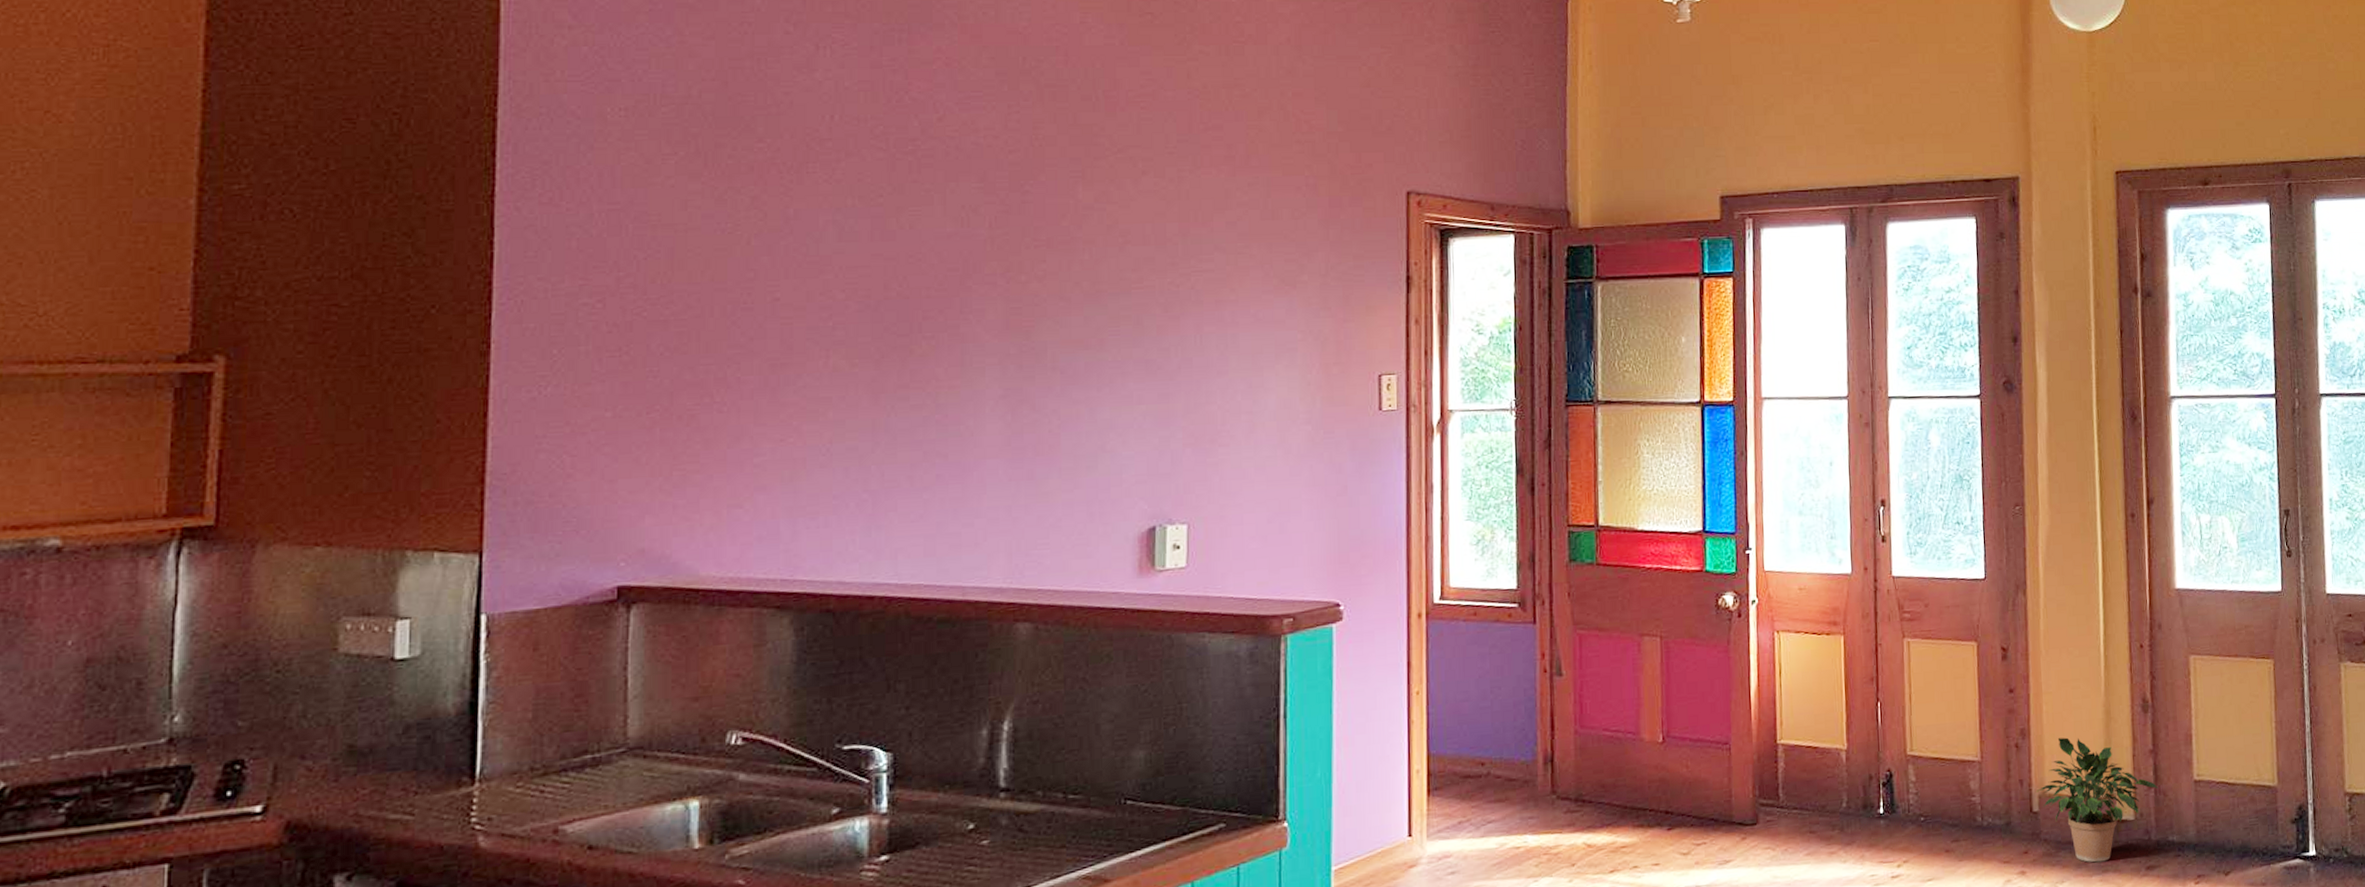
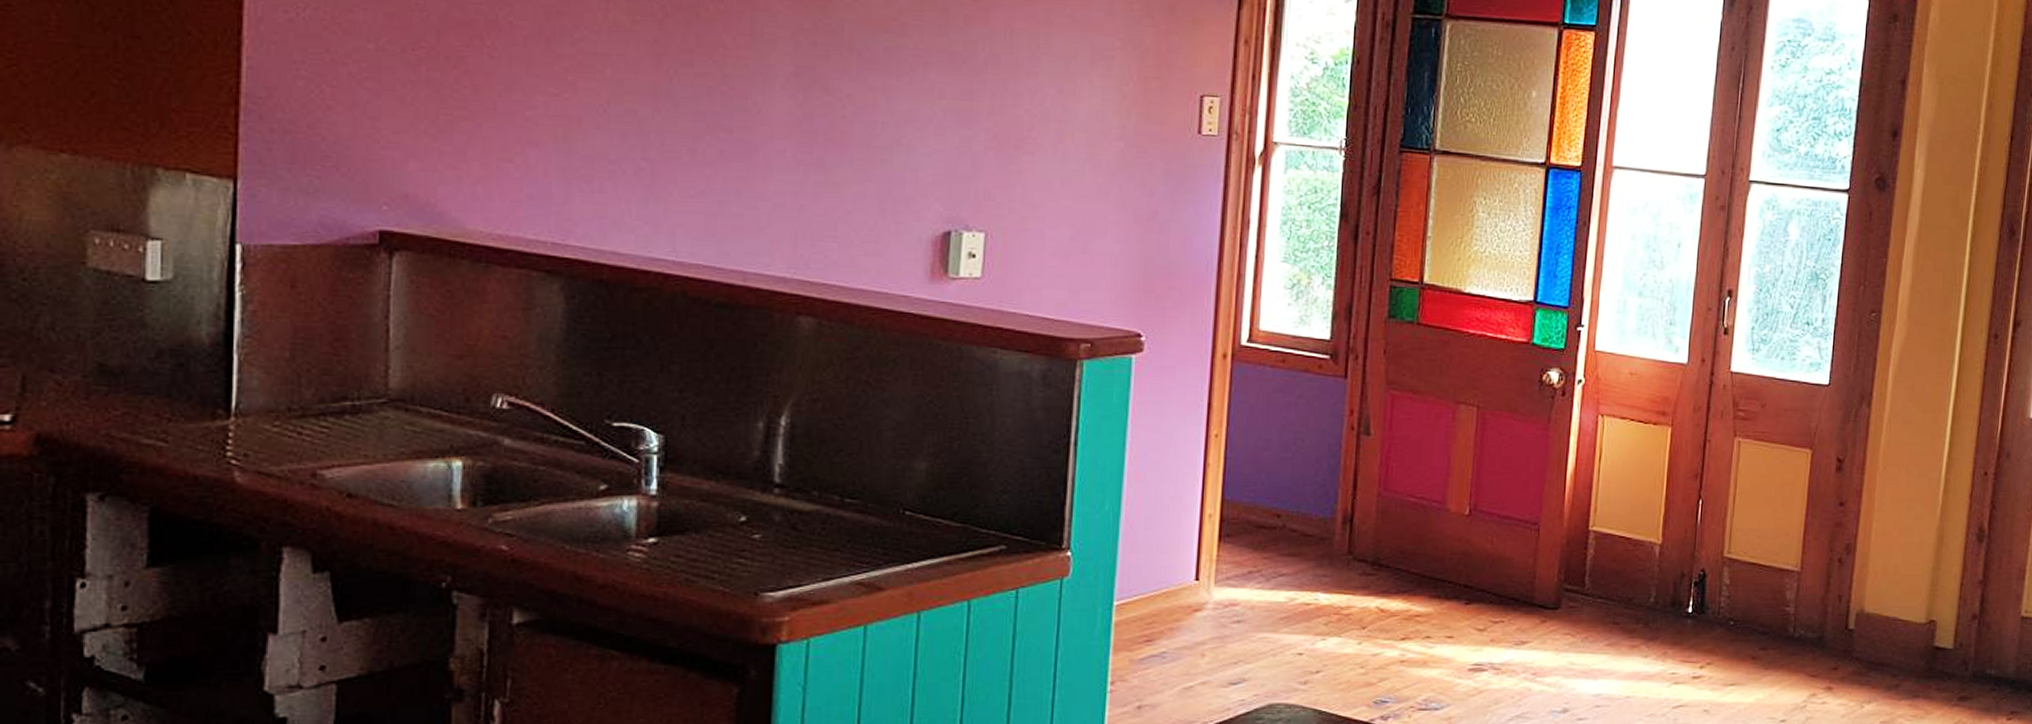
potted plant: present [2036,737,2158,863] -> none [1854,558,1983,687]

